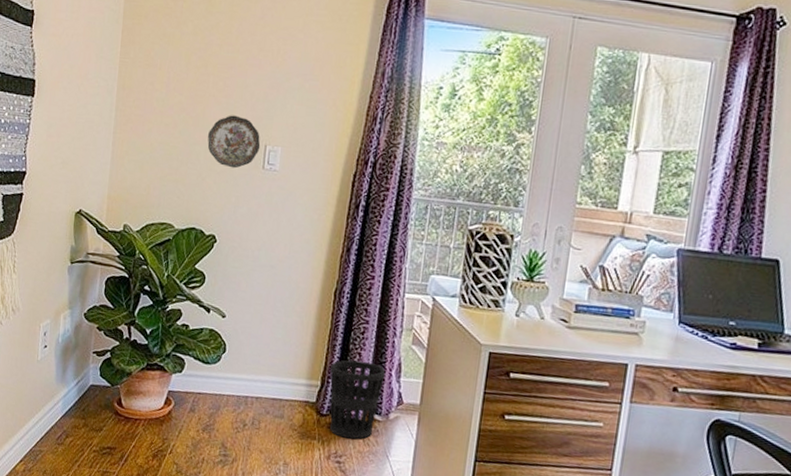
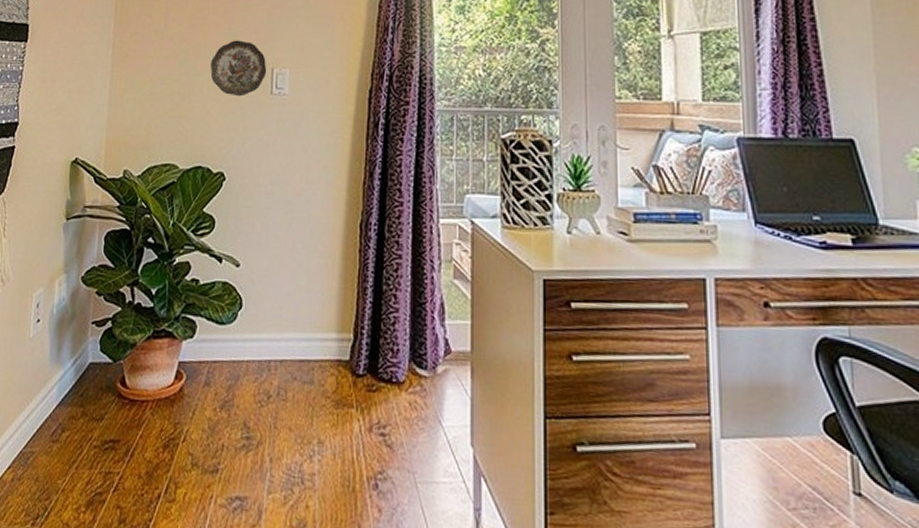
wastebasket: present [330,360,386,440] -> none [363,303,427,403]

